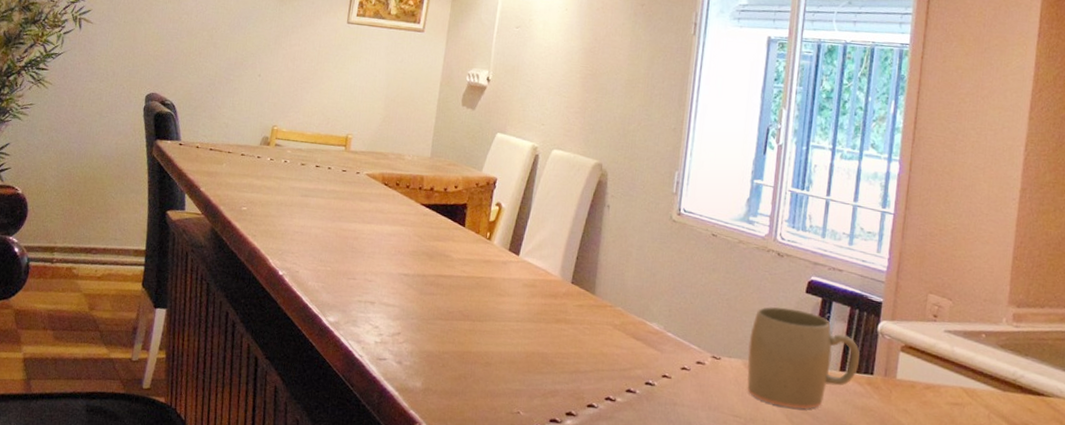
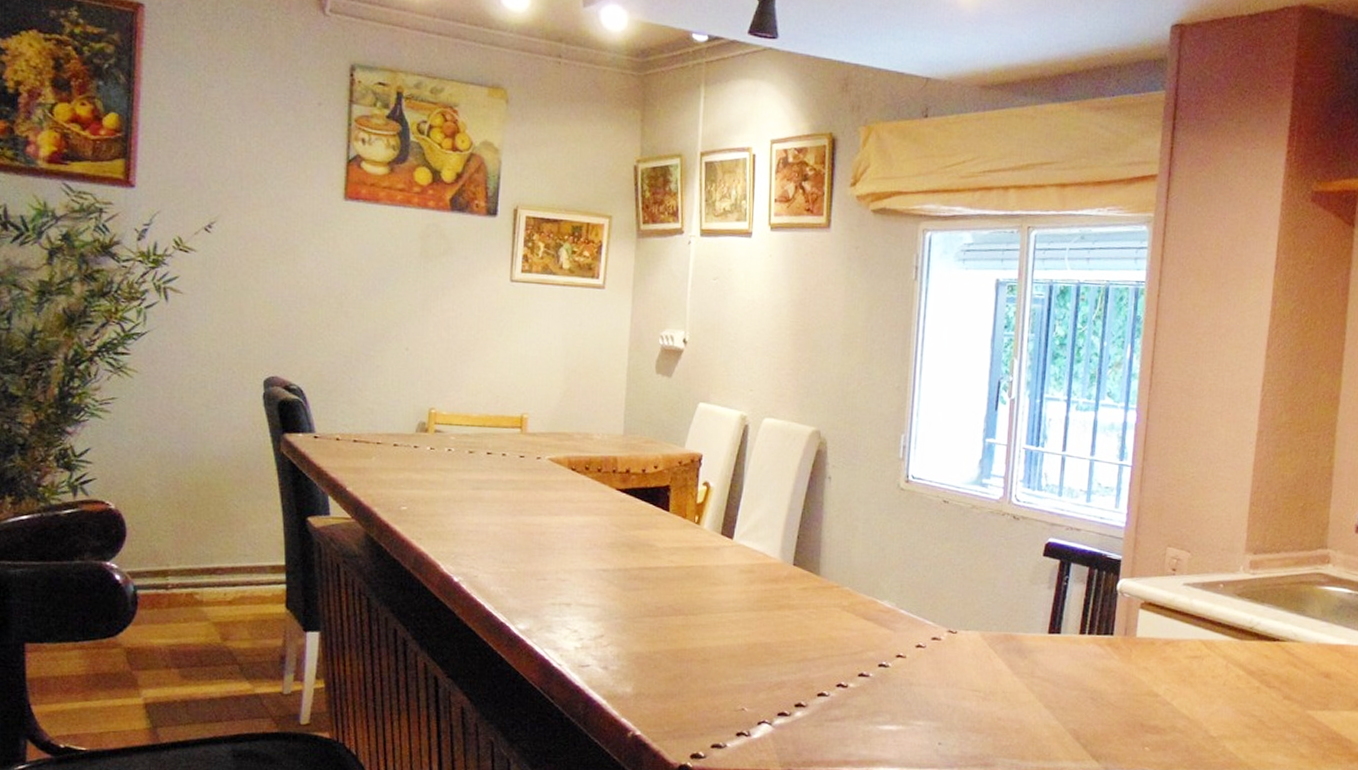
mug: present [747,306,860,409] -> none [985,573,1100,677]

